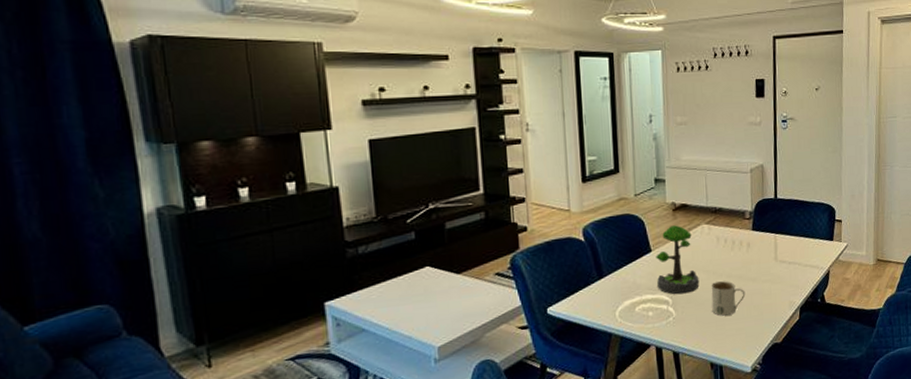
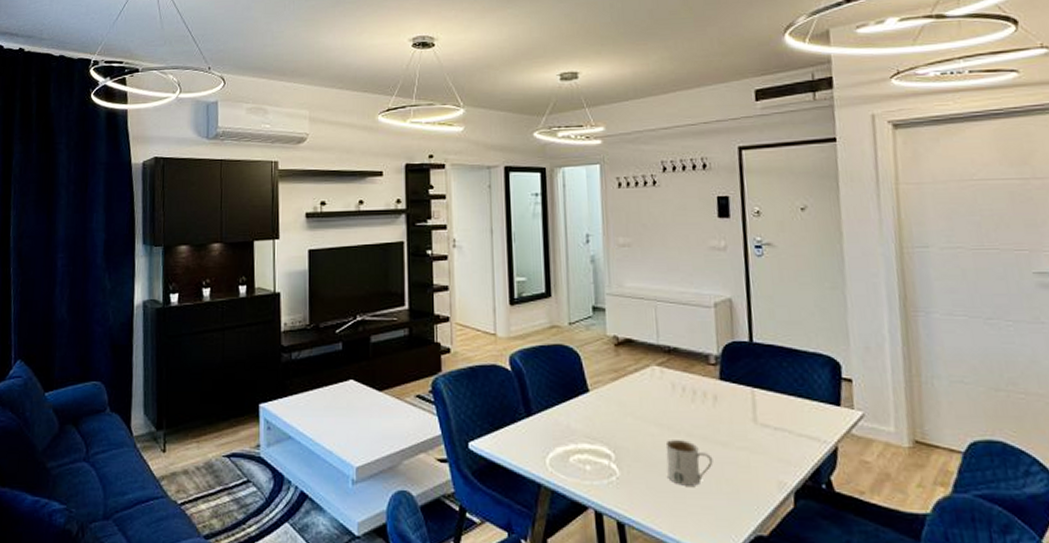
plant: present [656,225,700,295] -> none [594,363,650,449]

